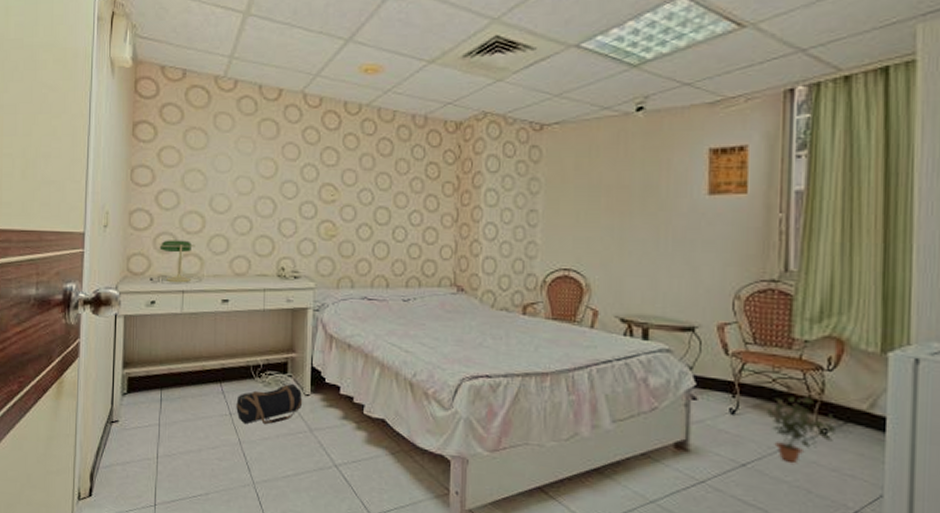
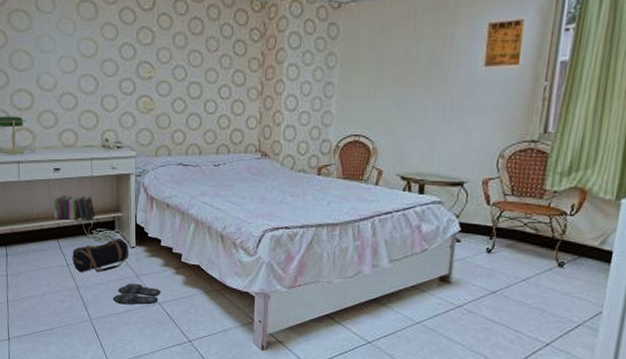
books: none [219,330,265,361] -> present [54,195,95,221]
slippers: none [282,438,339,467] -> present [113,283,161,305]
potted plant: present [767,396,837,462] -> none [517,237,573,289]

